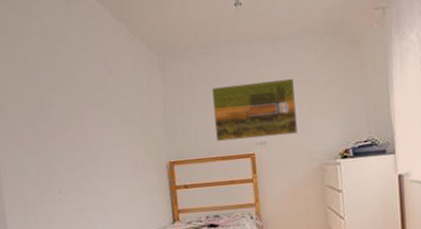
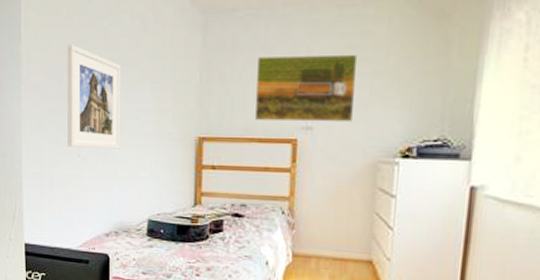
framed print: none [37,92,98,185] -> present [67,44,121,149]

